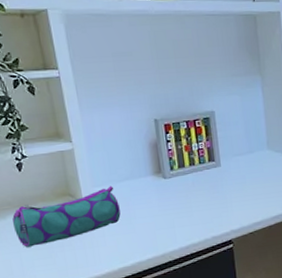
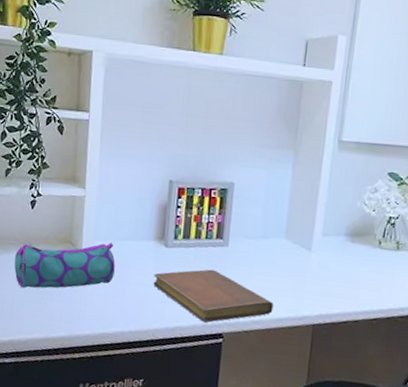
notebook: none [159,188,270,235] -> present [153,269,274,323]

